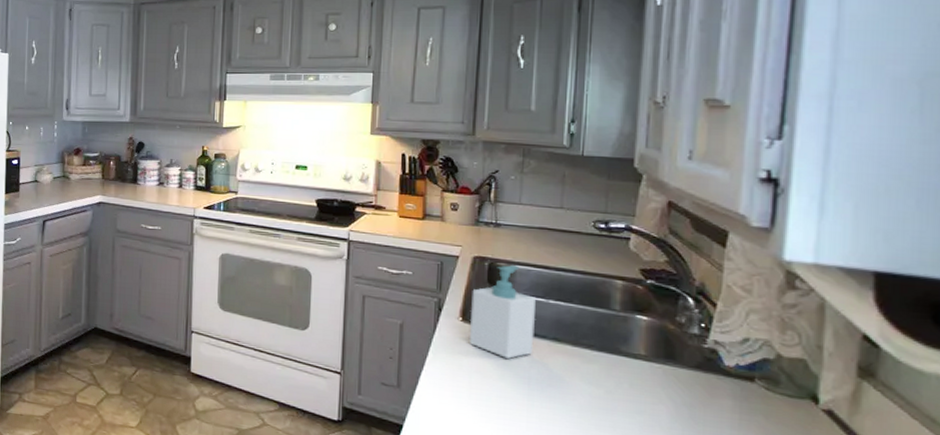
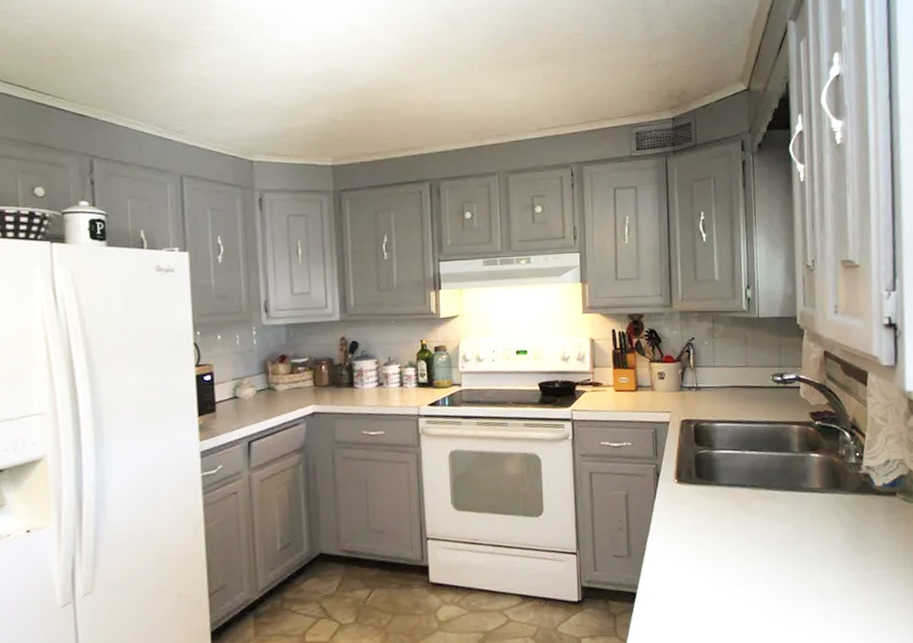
soap bottle: present [469,265,536,359] -> none [683,424,737,511]

